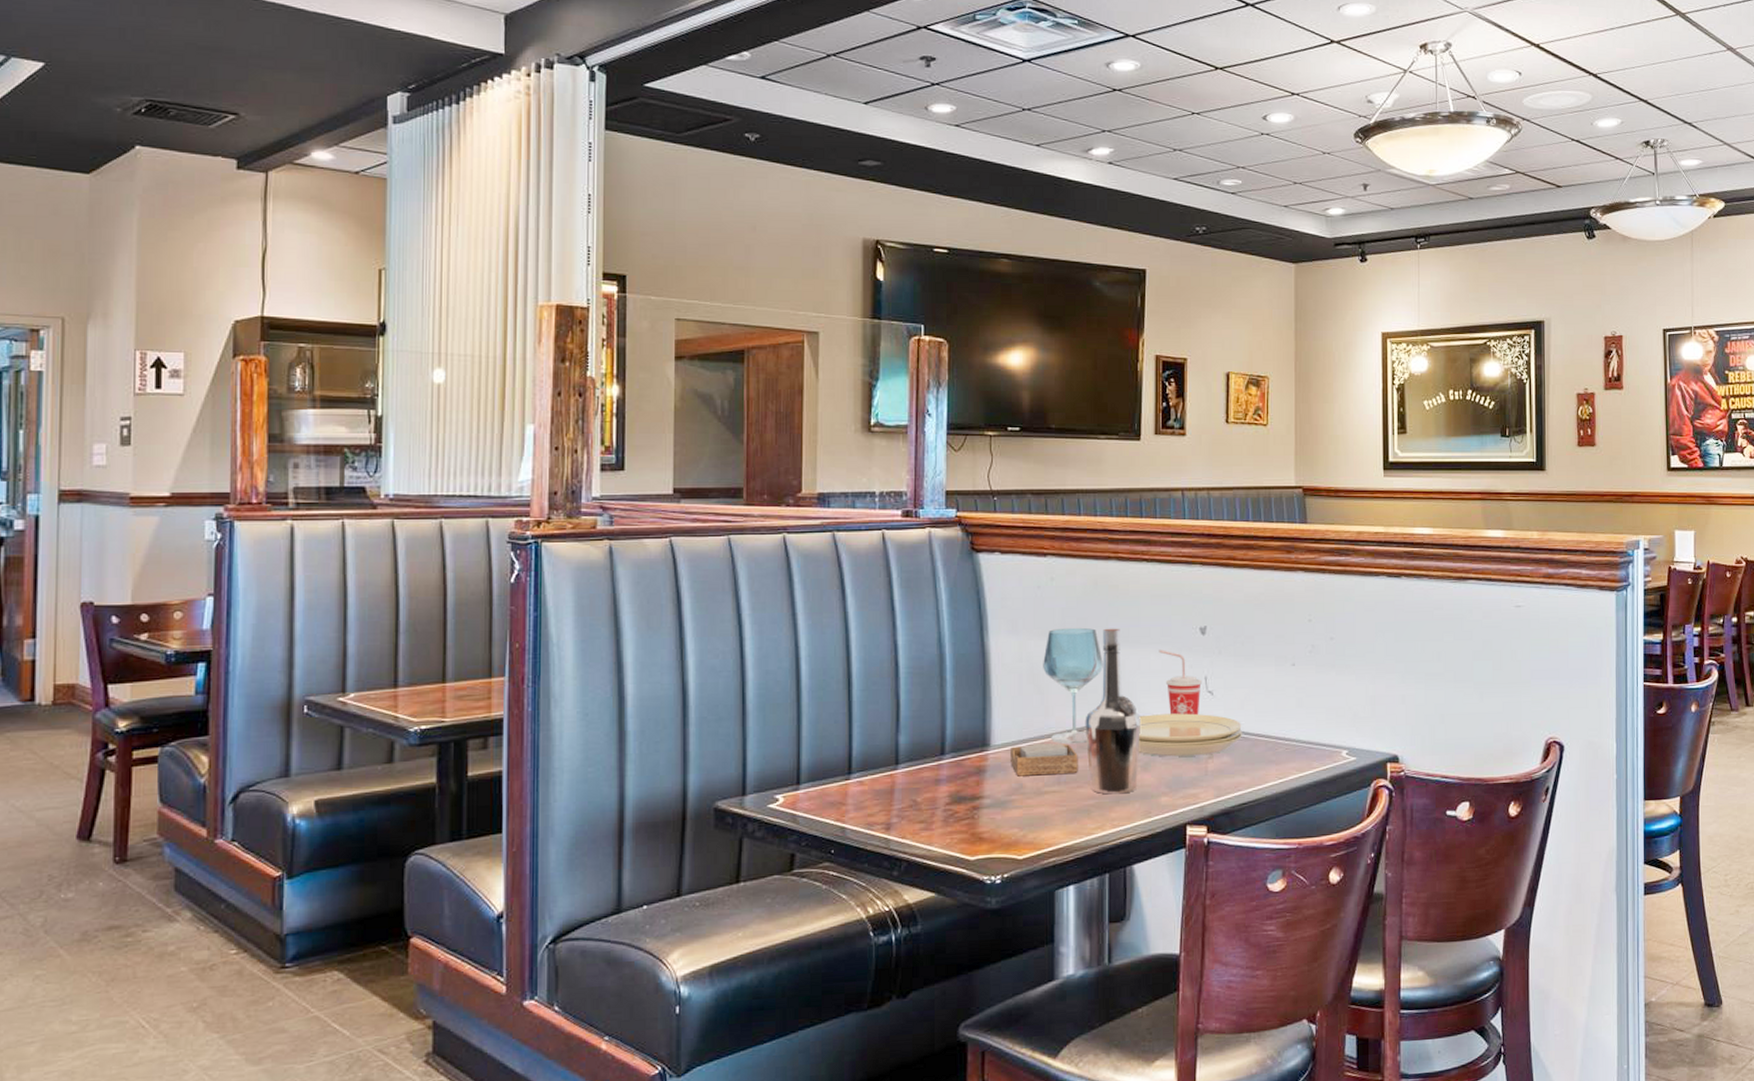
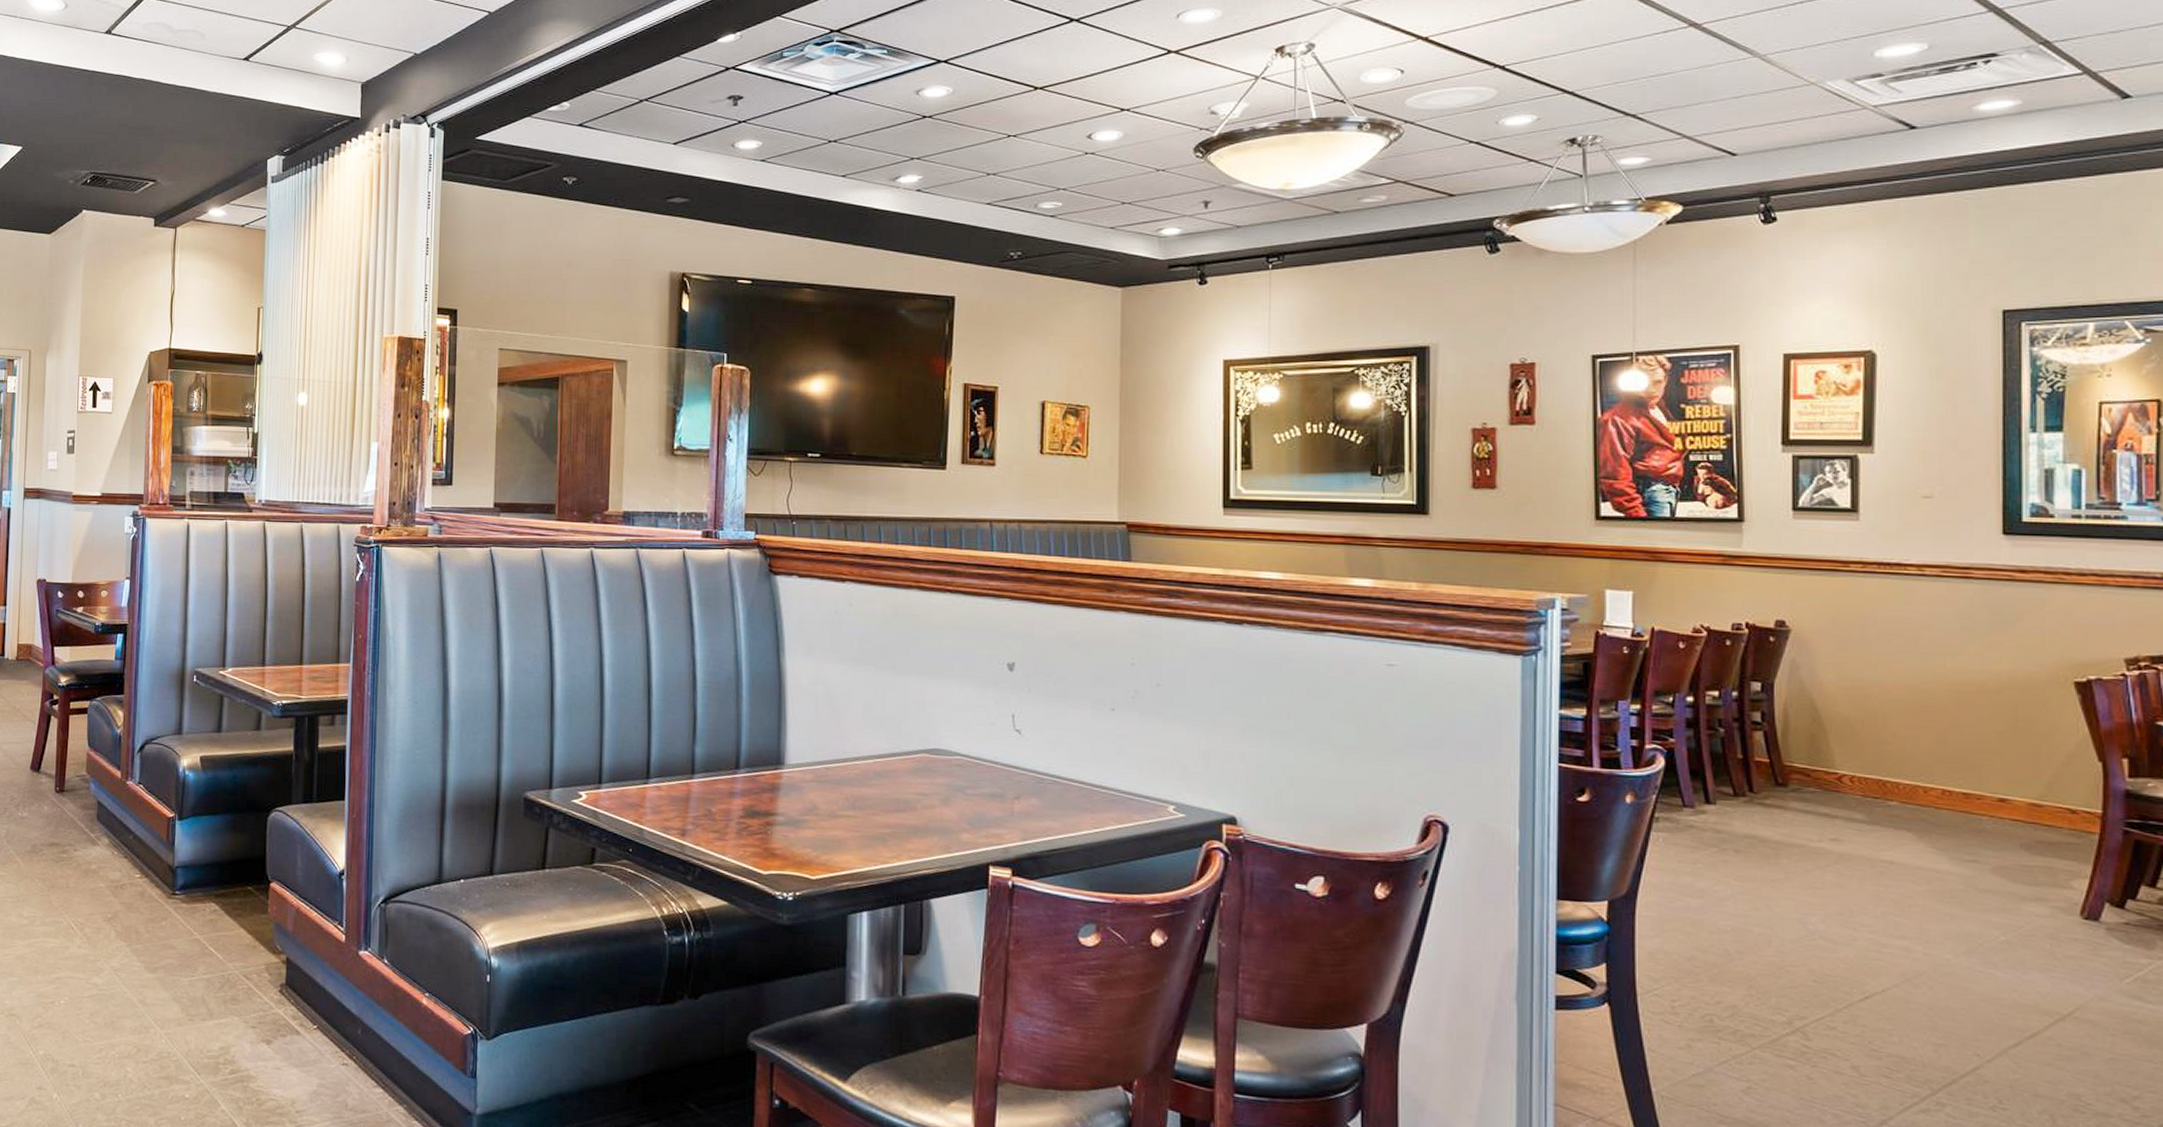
napkin holder: present [1011,743,1078,777] -> none [805,767,874,801]
wine glass: present [1043,627,1103,745] -> none [839,654,902,772]
bottle: present [1085,628,1140,795] -> none [882,657,941,826]
plate: present [1138,713,1243,757] -> none [938,748,1054,796]
beverage cup: present [1158,649,1202,716] -> none [962,683,1008,754]

